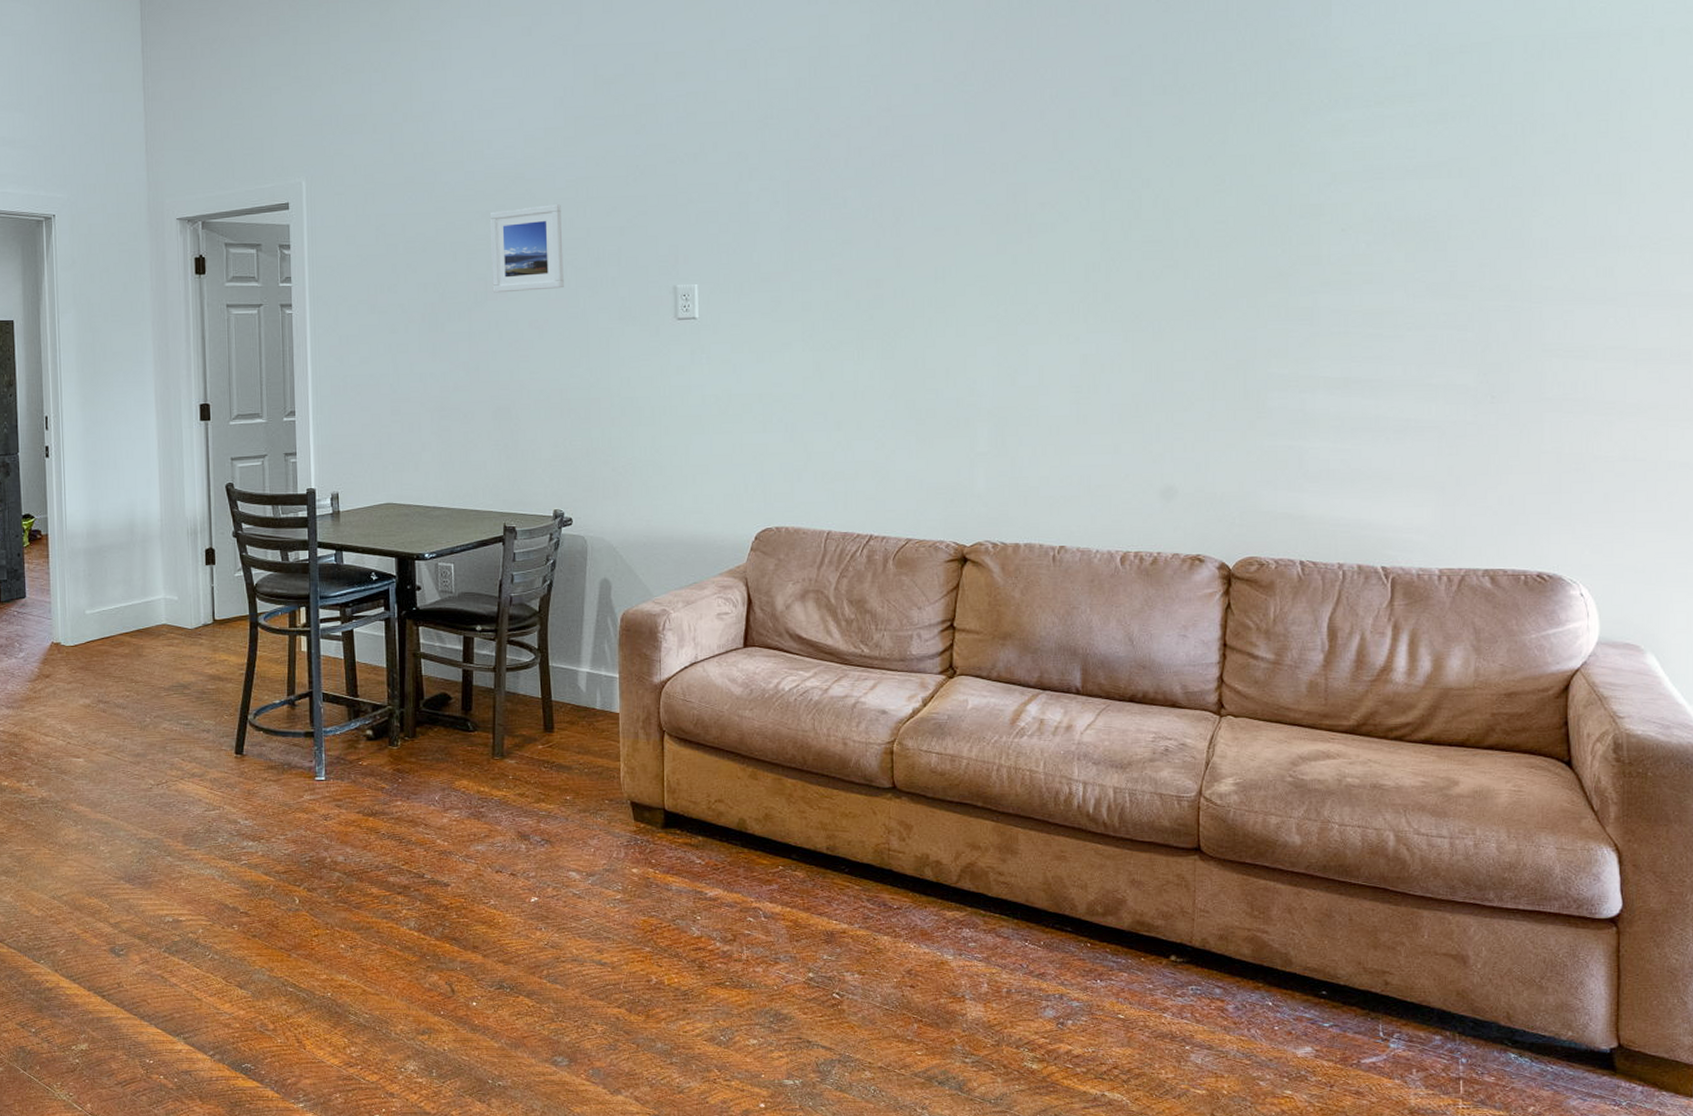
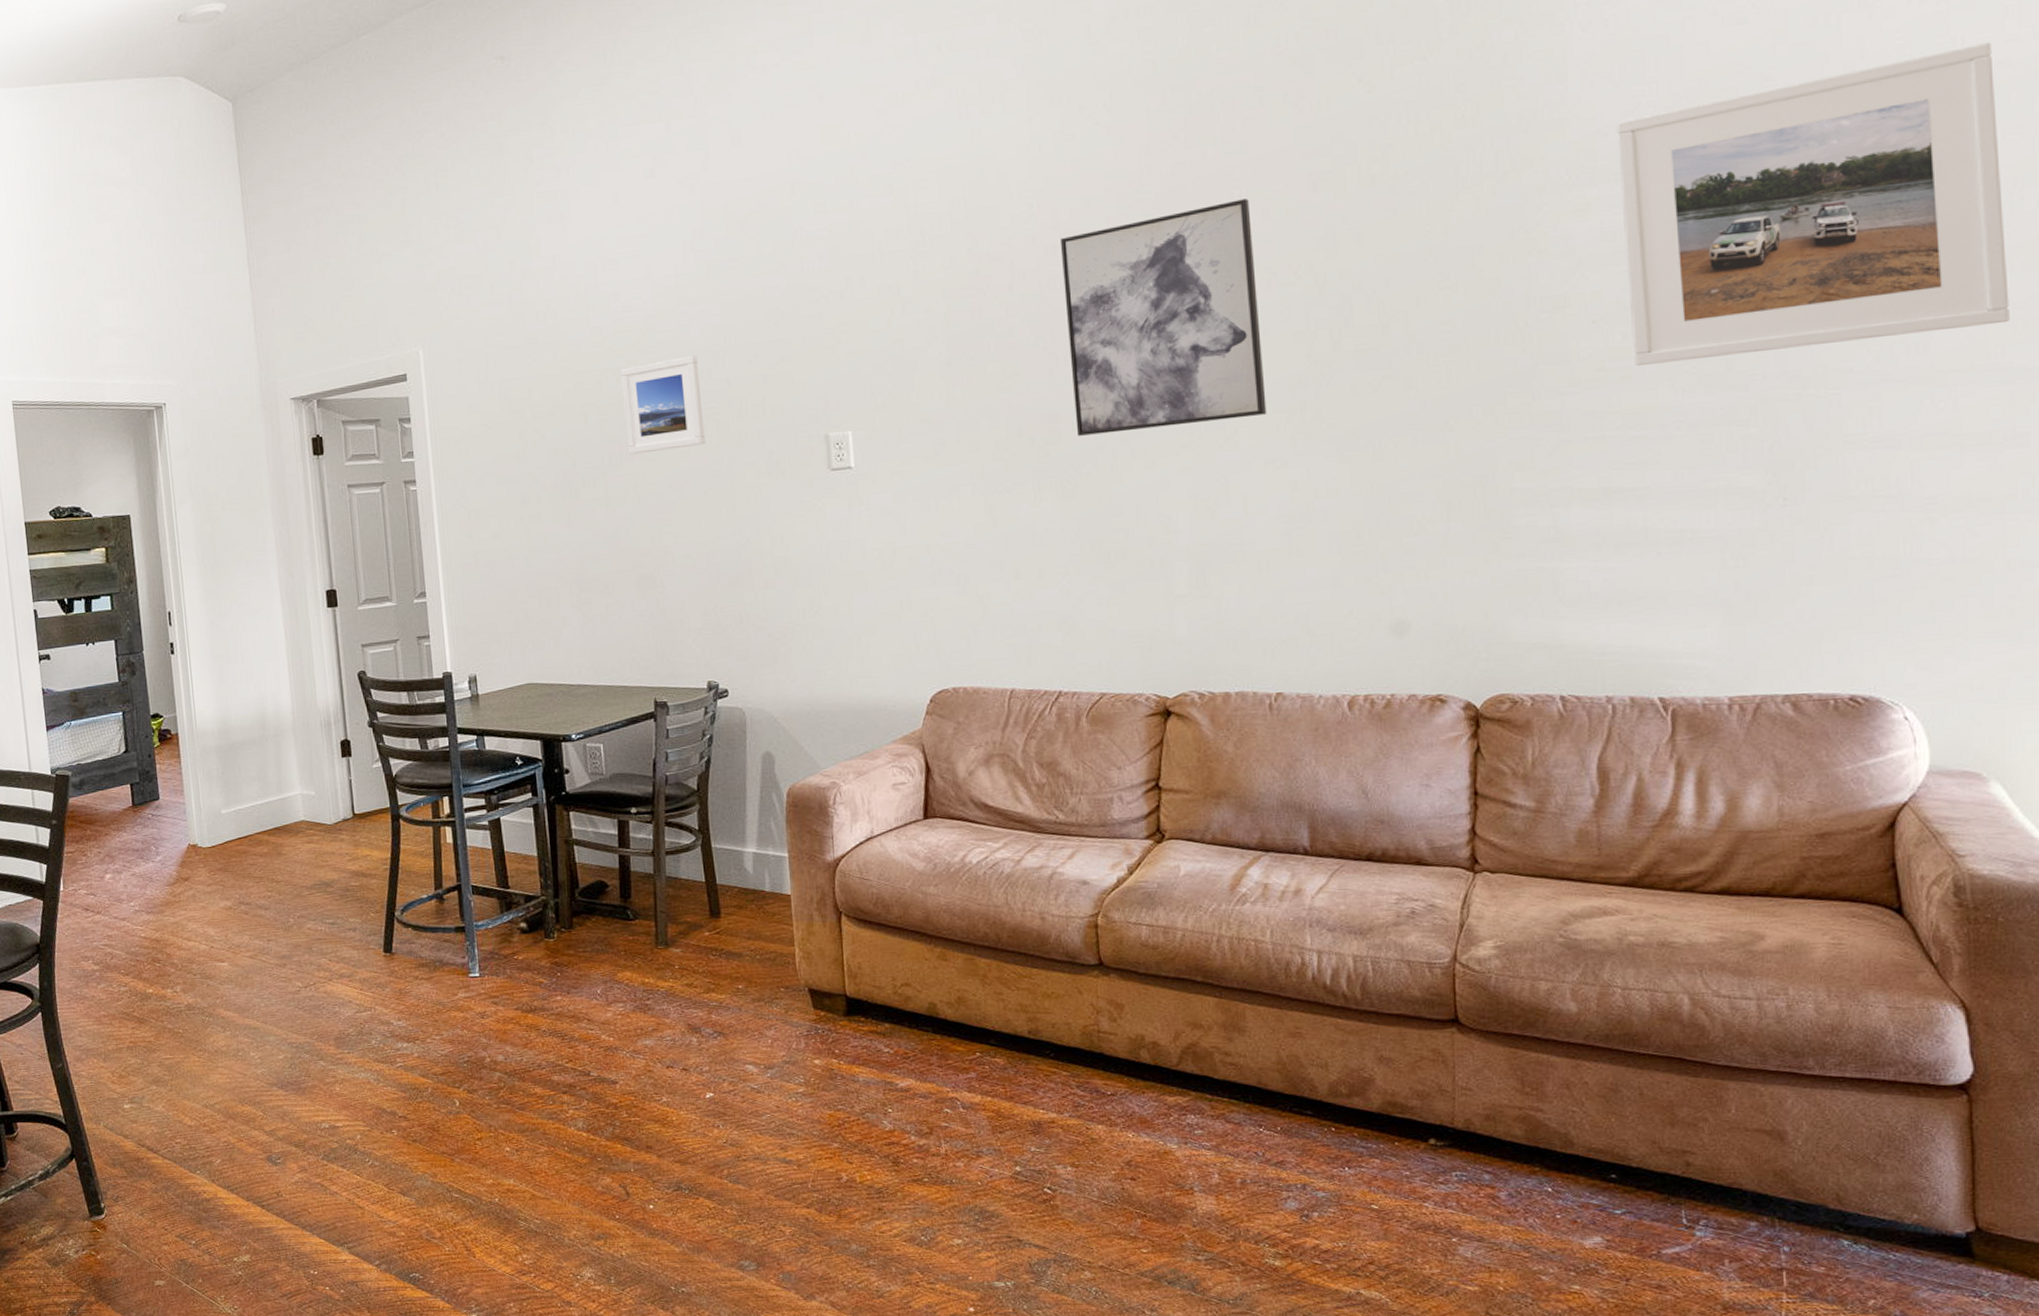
wall art: none [892,98,1064,302] -> present [1059,198,1267,436]
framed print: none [1370,11,1680,271] -> present [1616,41,2010,366]

